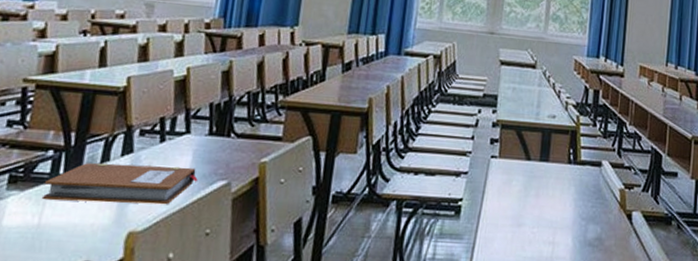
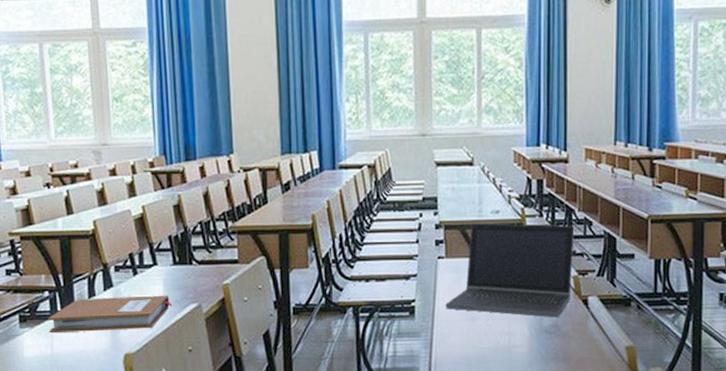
laptop computer: none [492,126,625,231] -> present [445,223,575,318]

